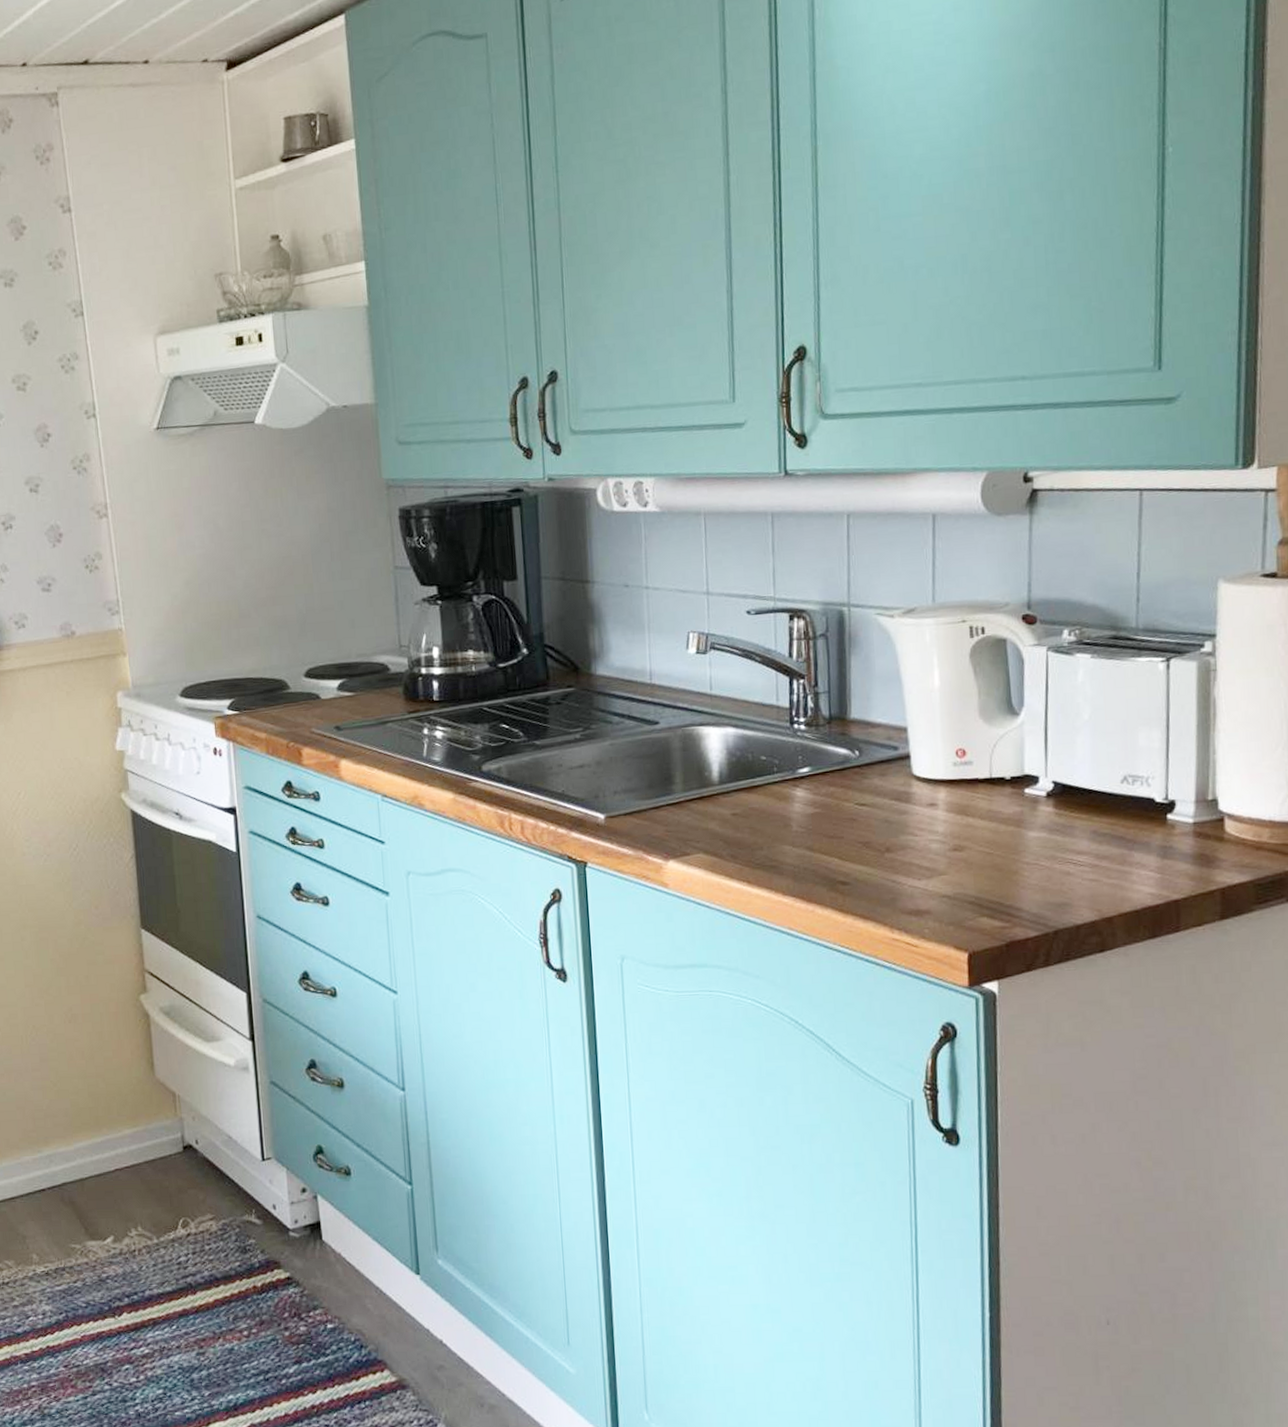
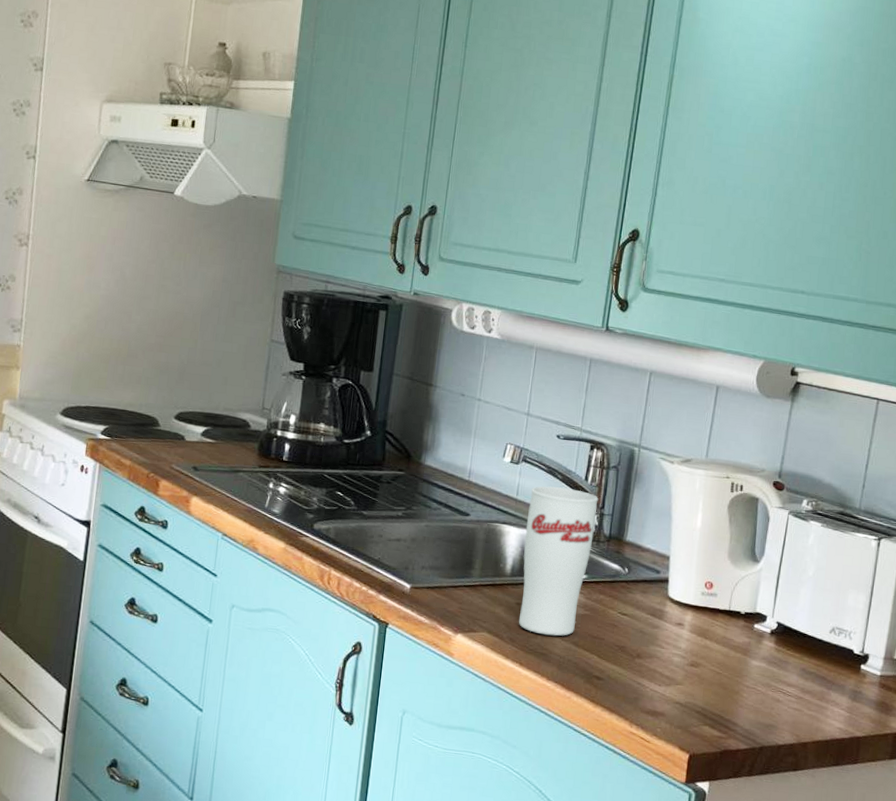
cup: none [726,670,811,845] -> present [518,486,598,636]

